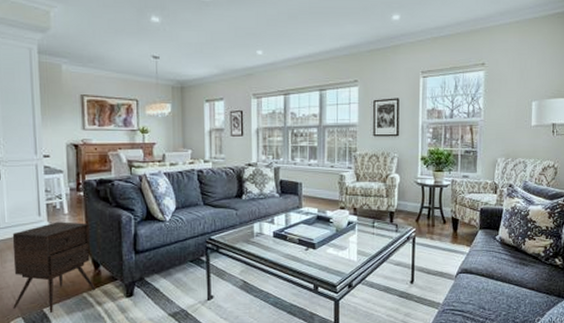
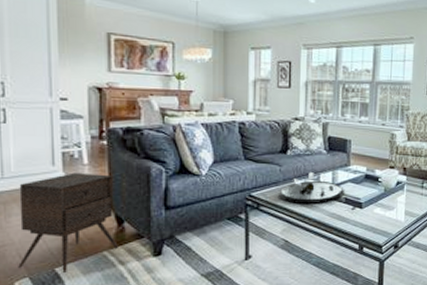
decorative tray: none [236,214,297,246] -> present [279,171,344,205]

